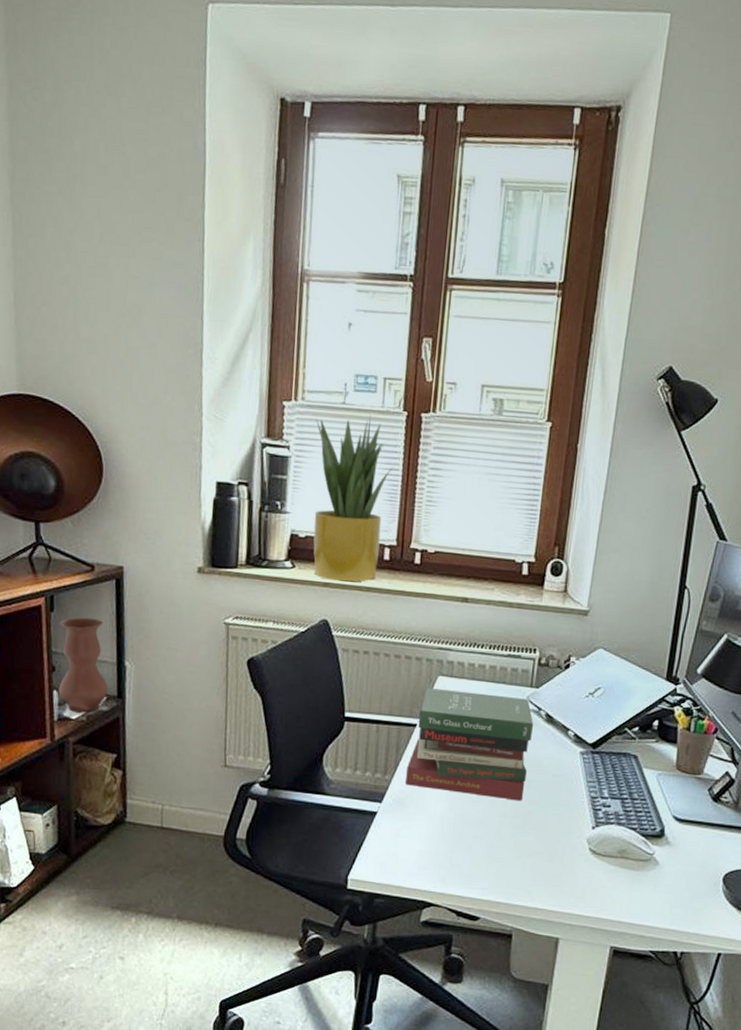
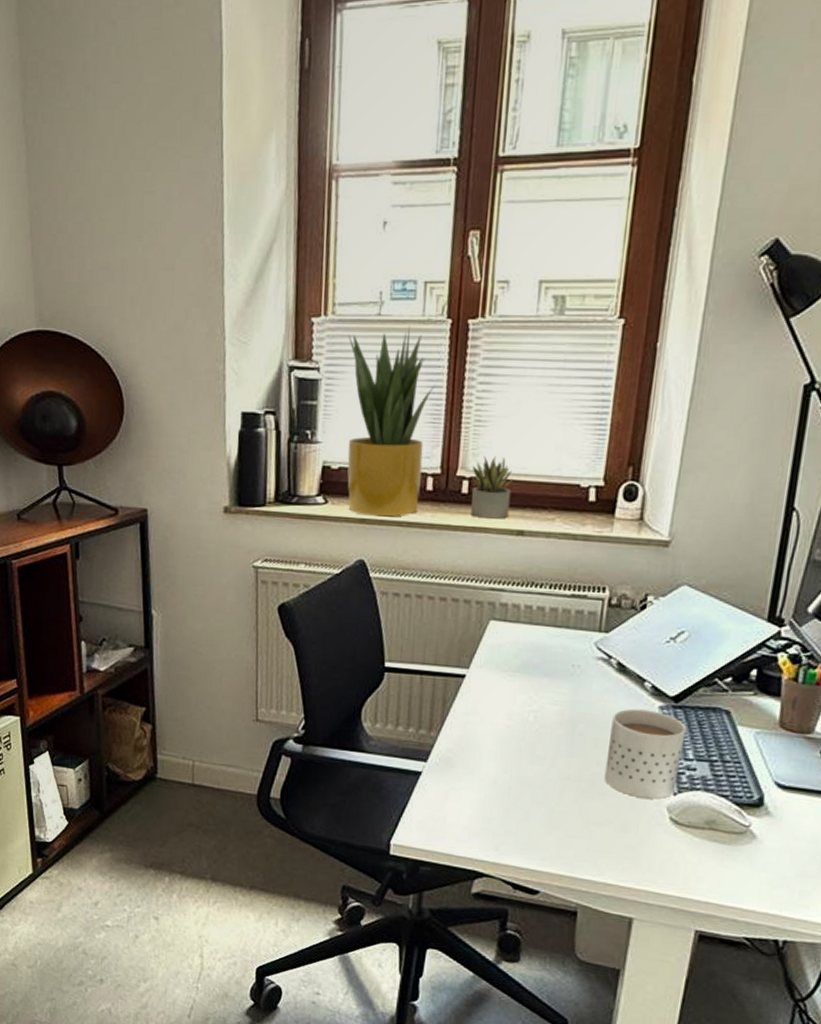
vase: present [58,617,108,713] -> none [84,564,135,665]
books: present [406,688,533,802] -> none [453,634,602,763]
succulent plant: none [422,531,458,587] -> present [471,455,512,519]
mug: none [535,754,603,833] -> present [604,708,687,799]

